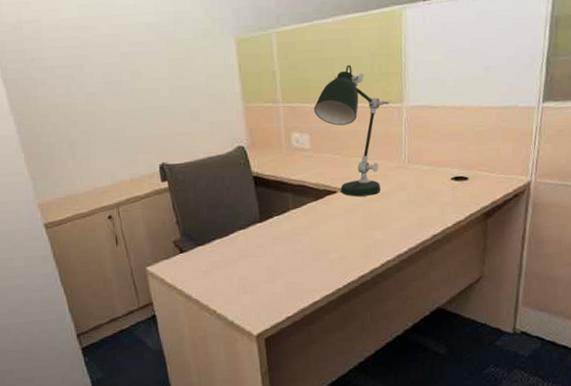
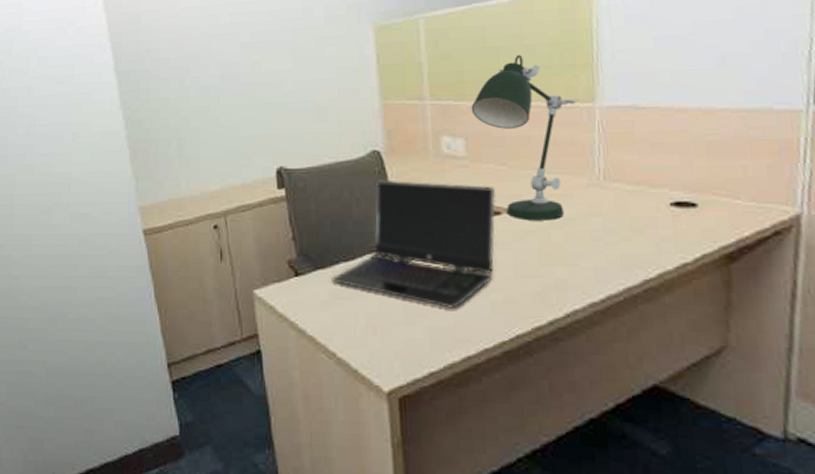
laptop computer: none [210,170,333,269] -> present [332,180,496,310]

